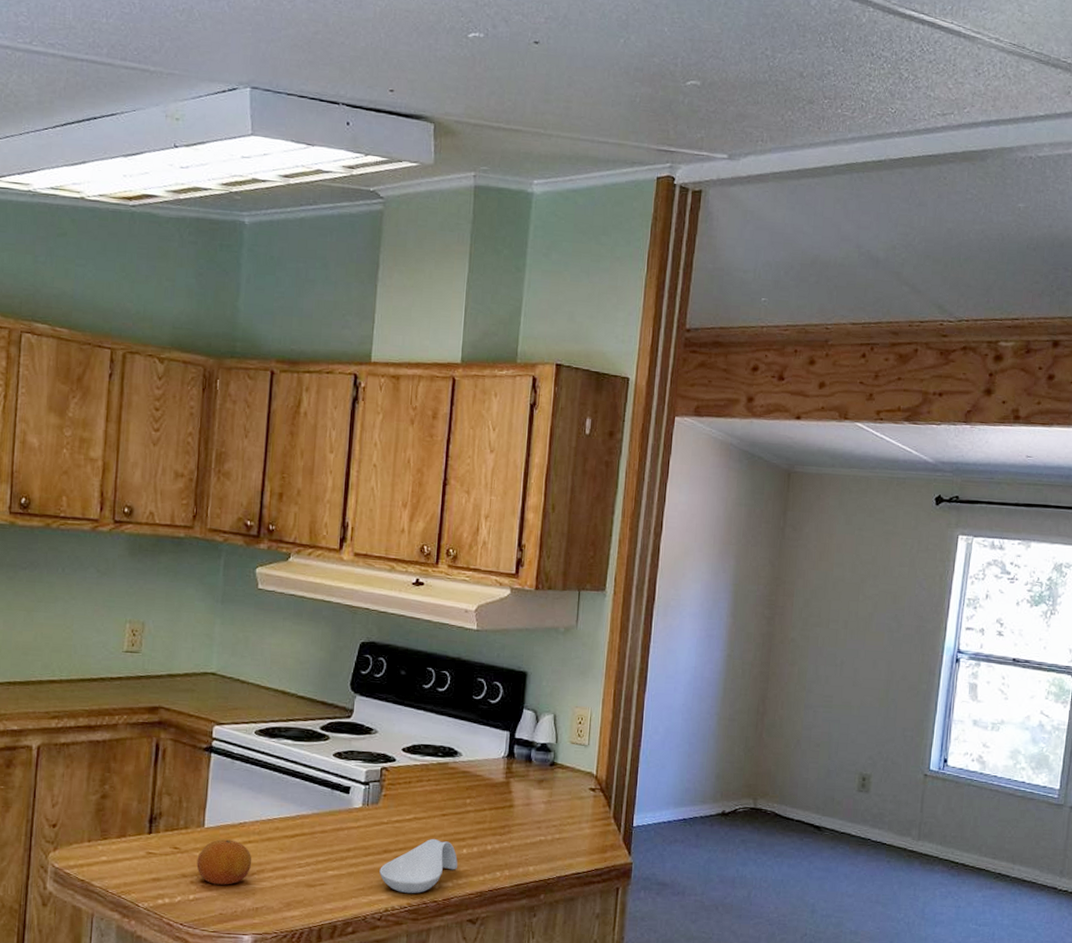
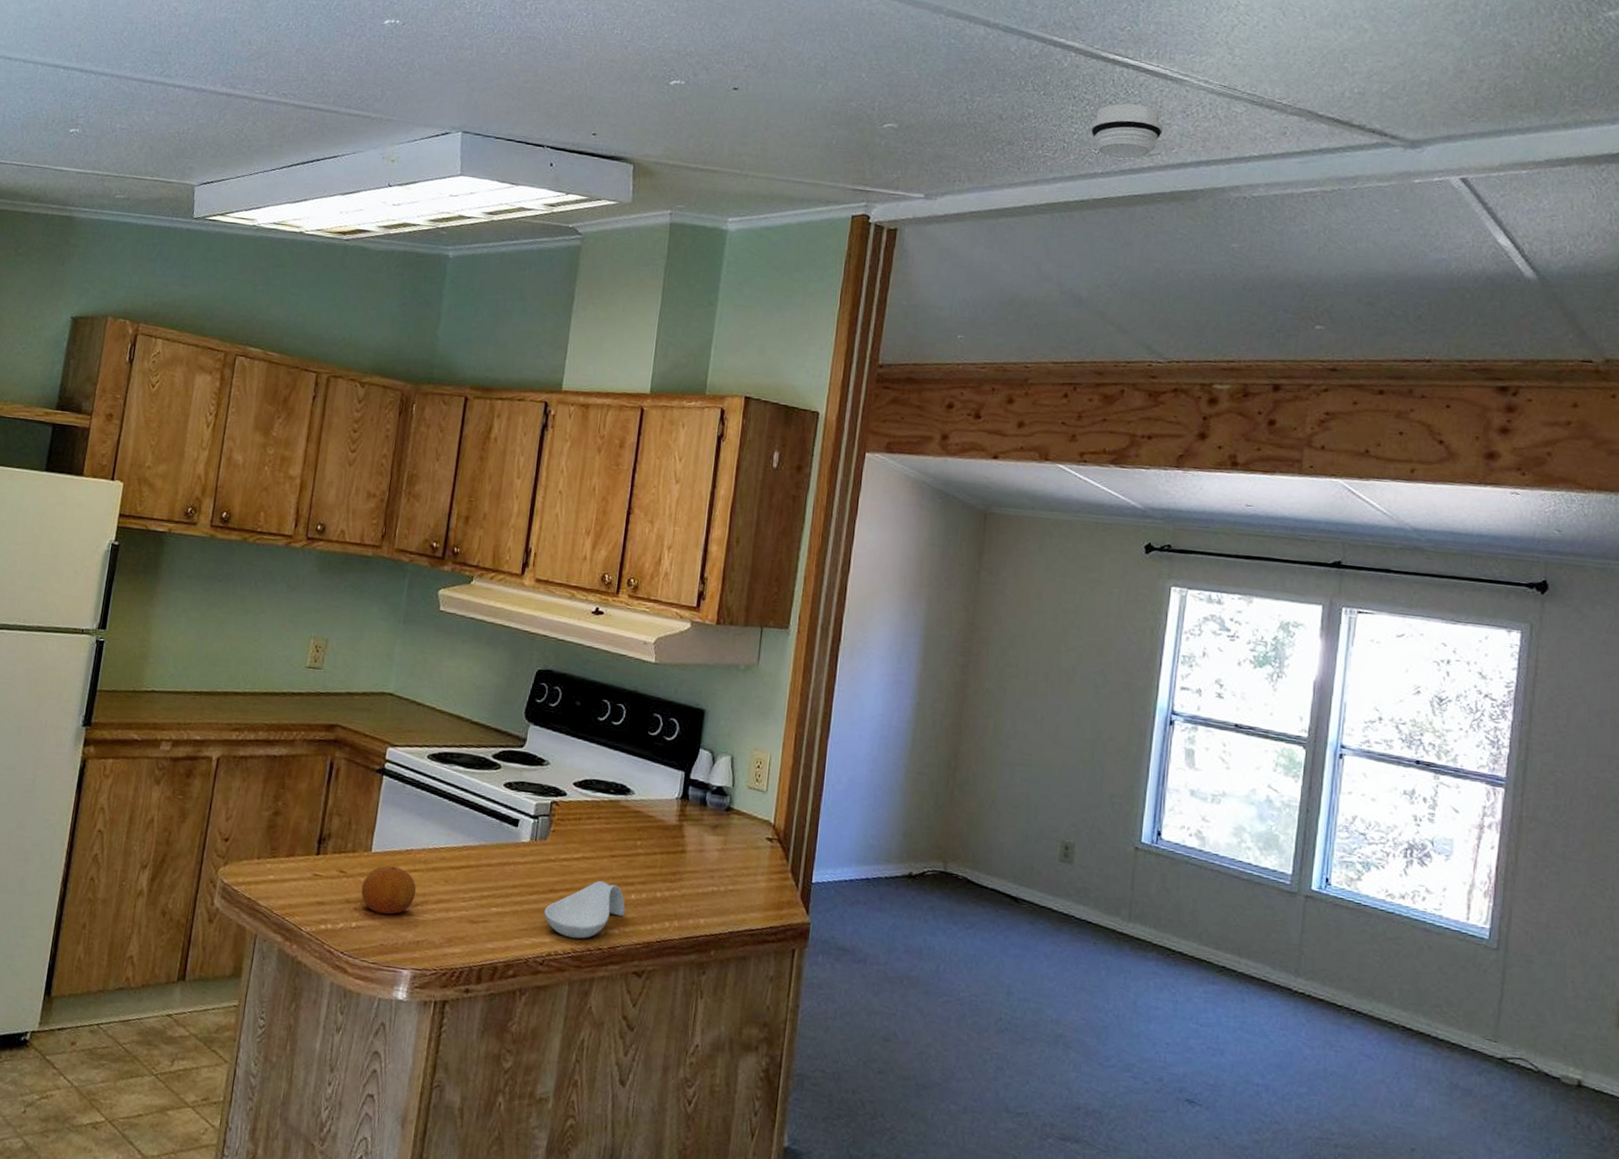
smoke detector: none [887,61,956,118] -> present [1090,103,1163,158]

